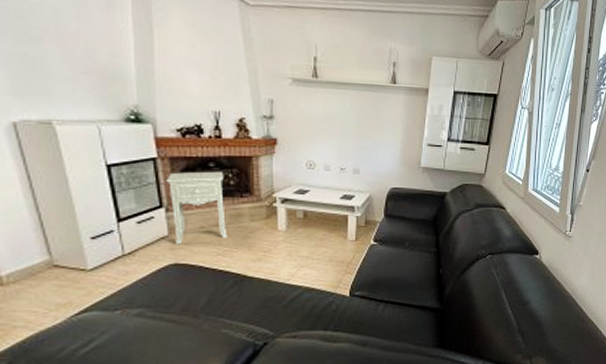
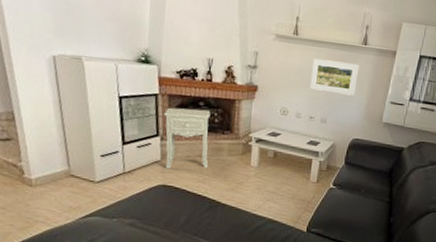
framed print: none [338,103,390,141] -> present [310,58,359,96]

